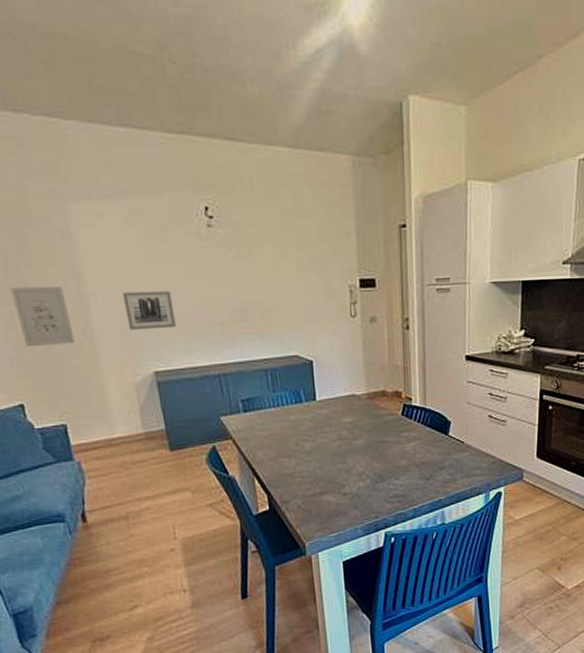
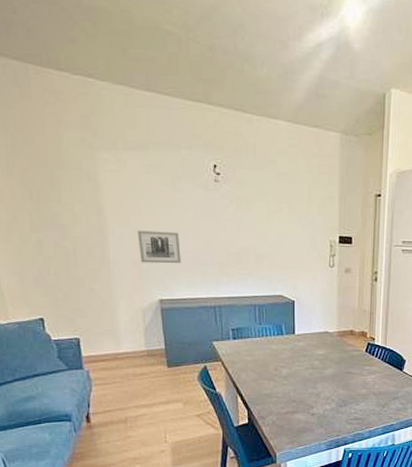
wall art: present [10,285,75,348] -> none [40,218,93,270]

